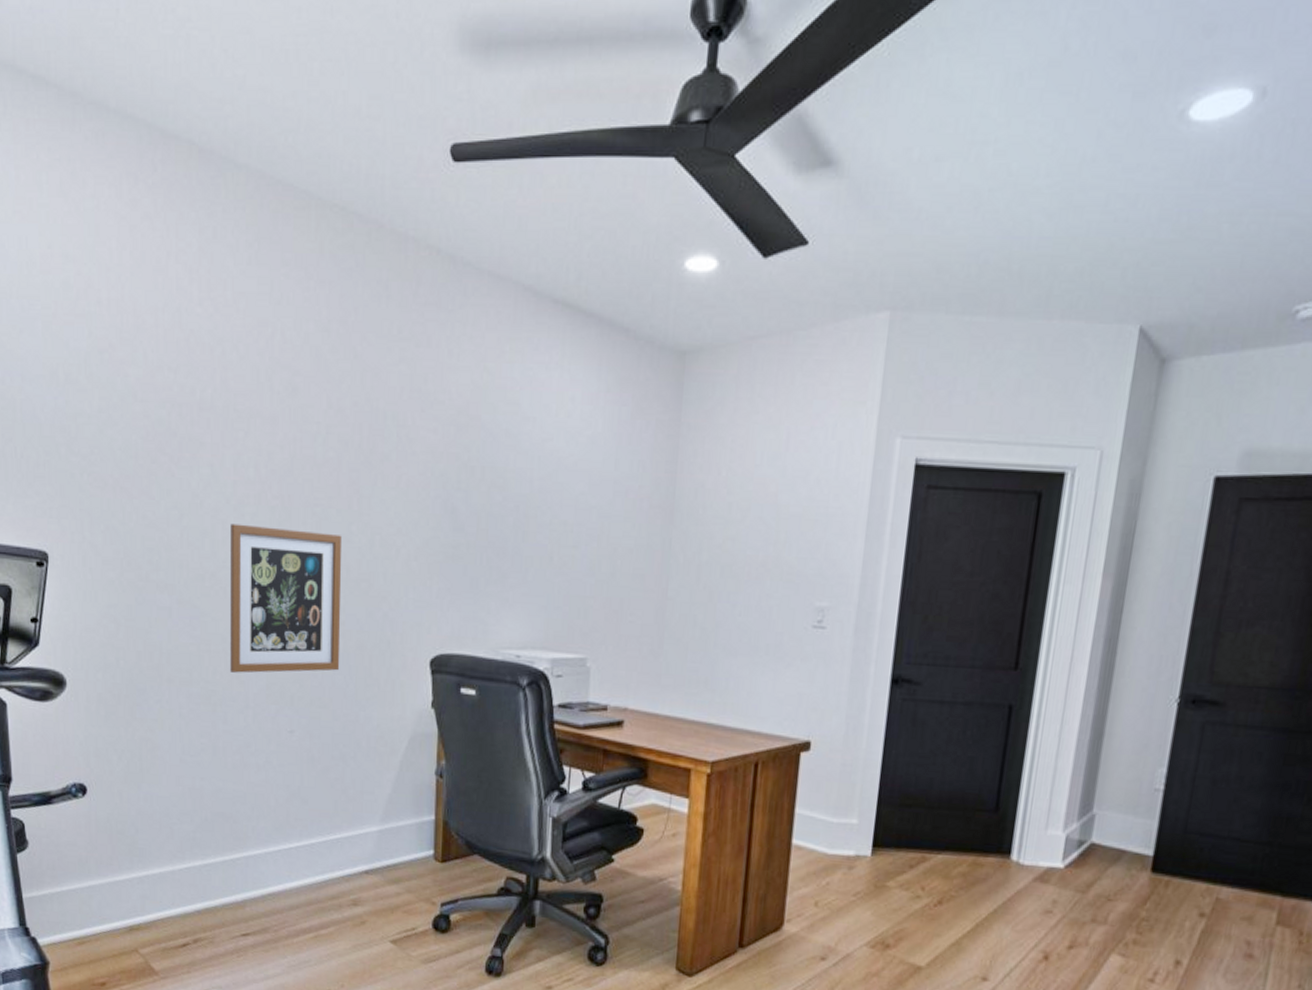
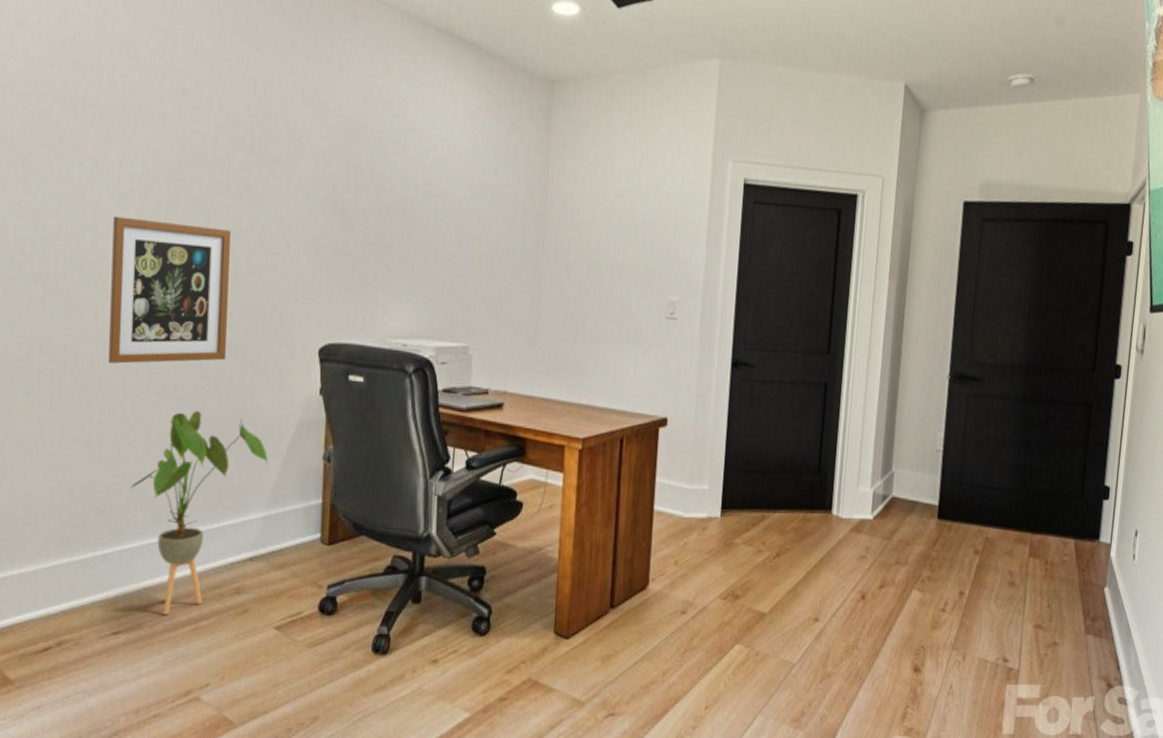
house plant: none [253,721,381,921] -> present [130,410,268,615]

